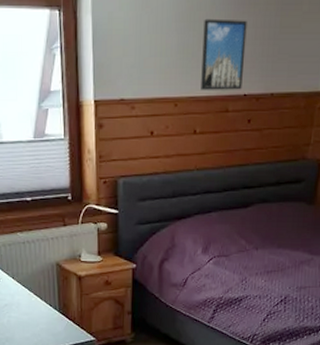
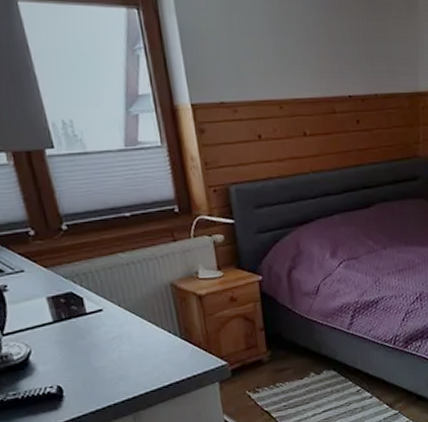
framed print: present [201,18,247,90] -> none [298,21,346,92]

